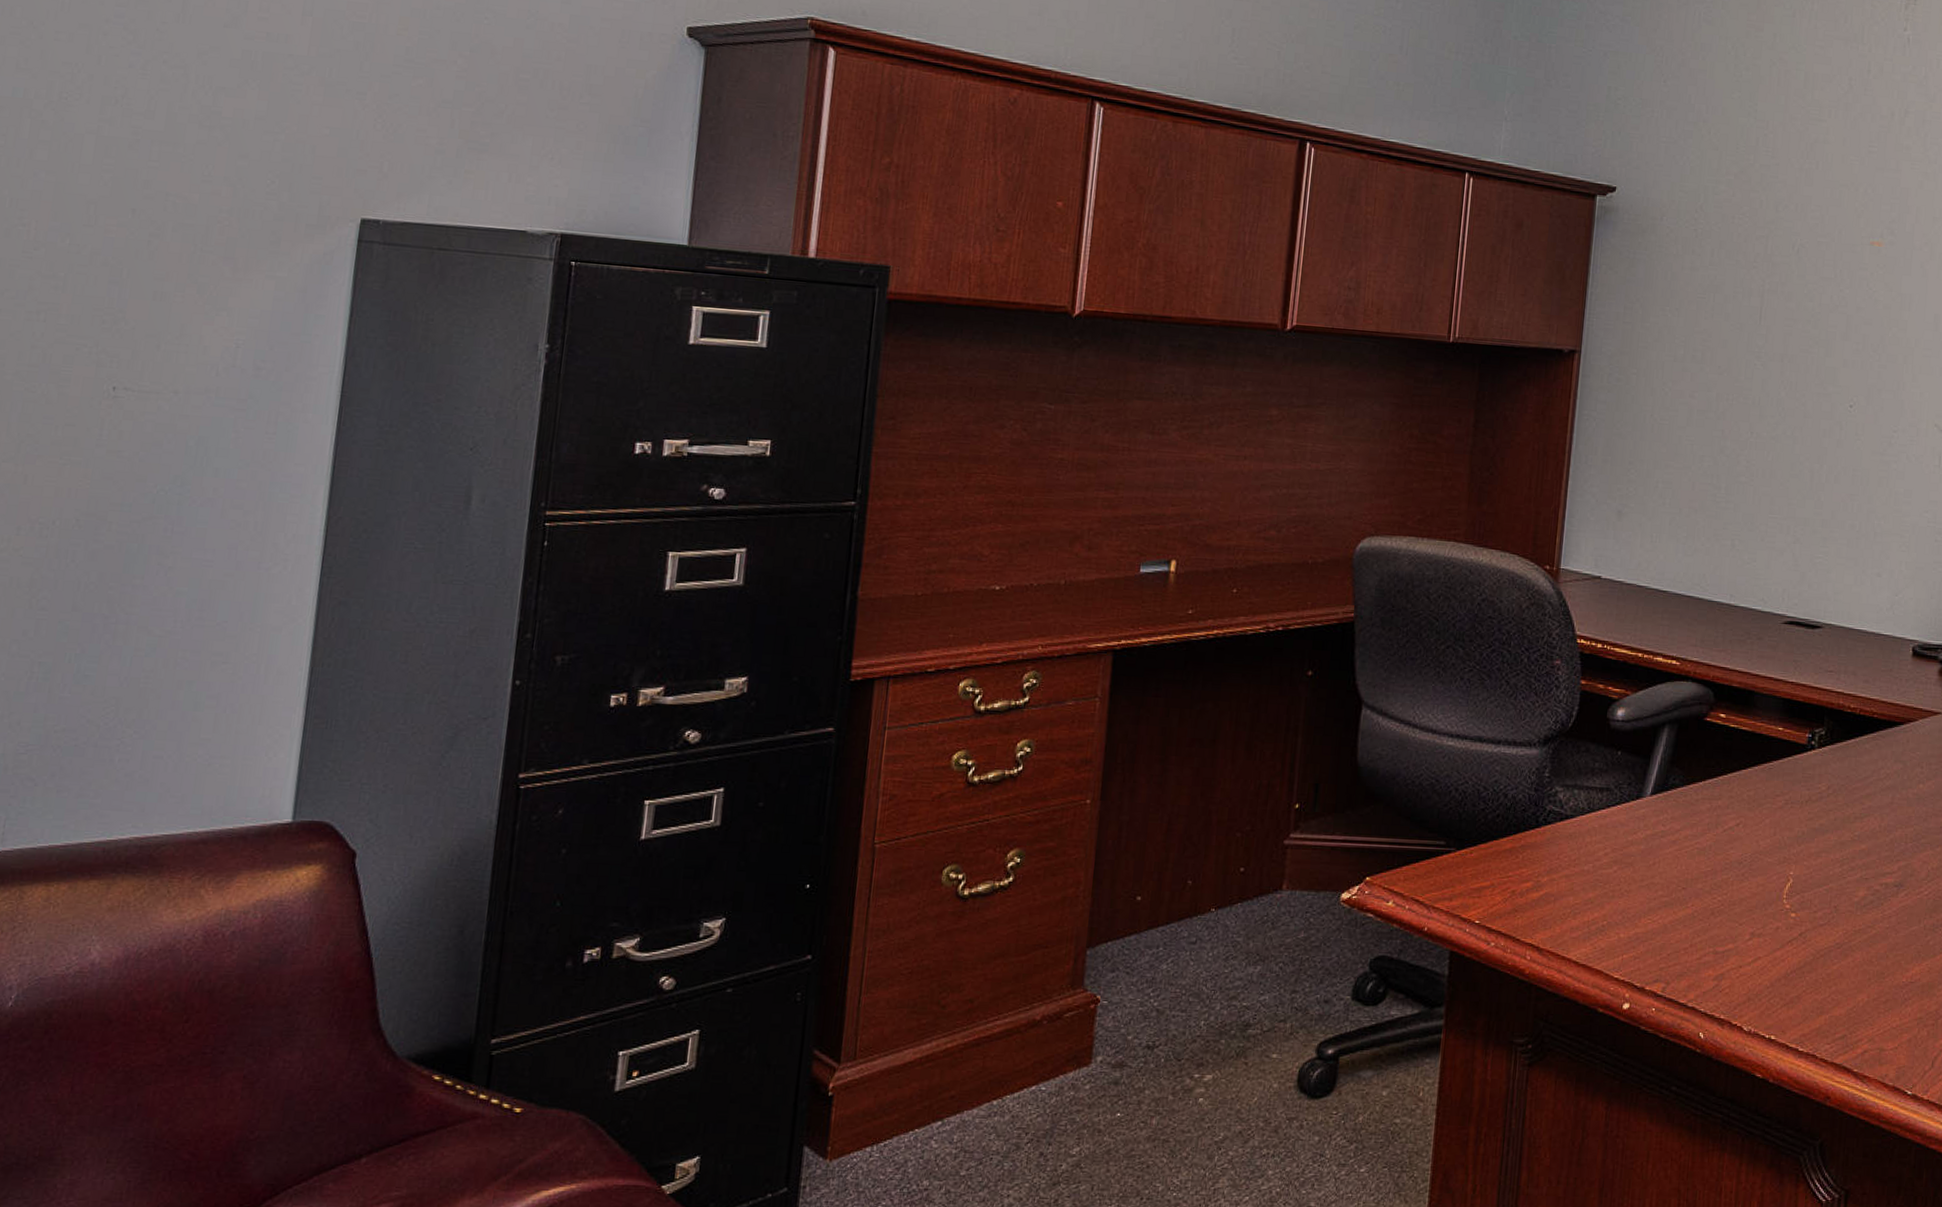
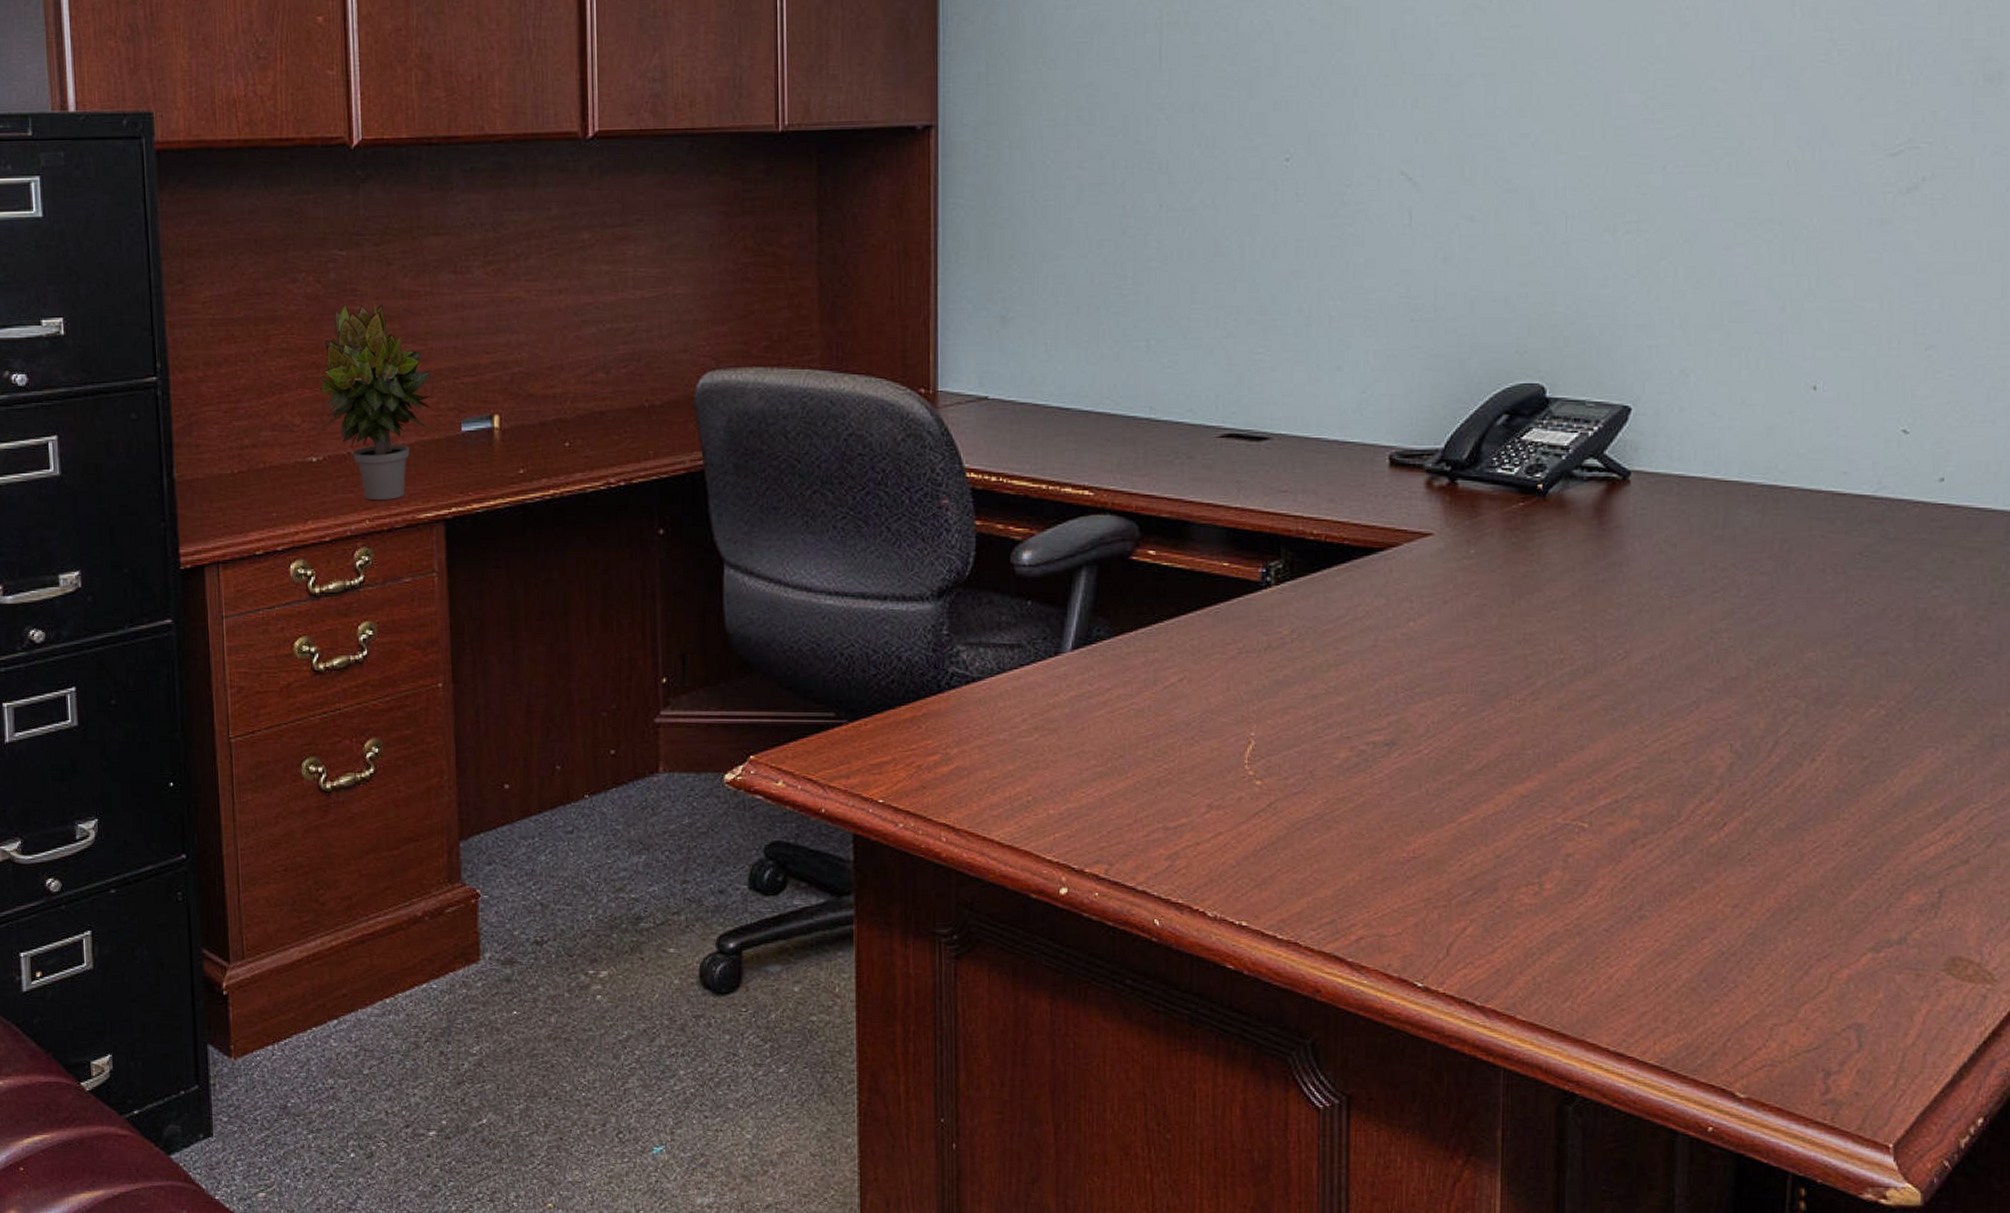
potted plant: none [1010,450,1119,630] -> present [319,300,433,501]

